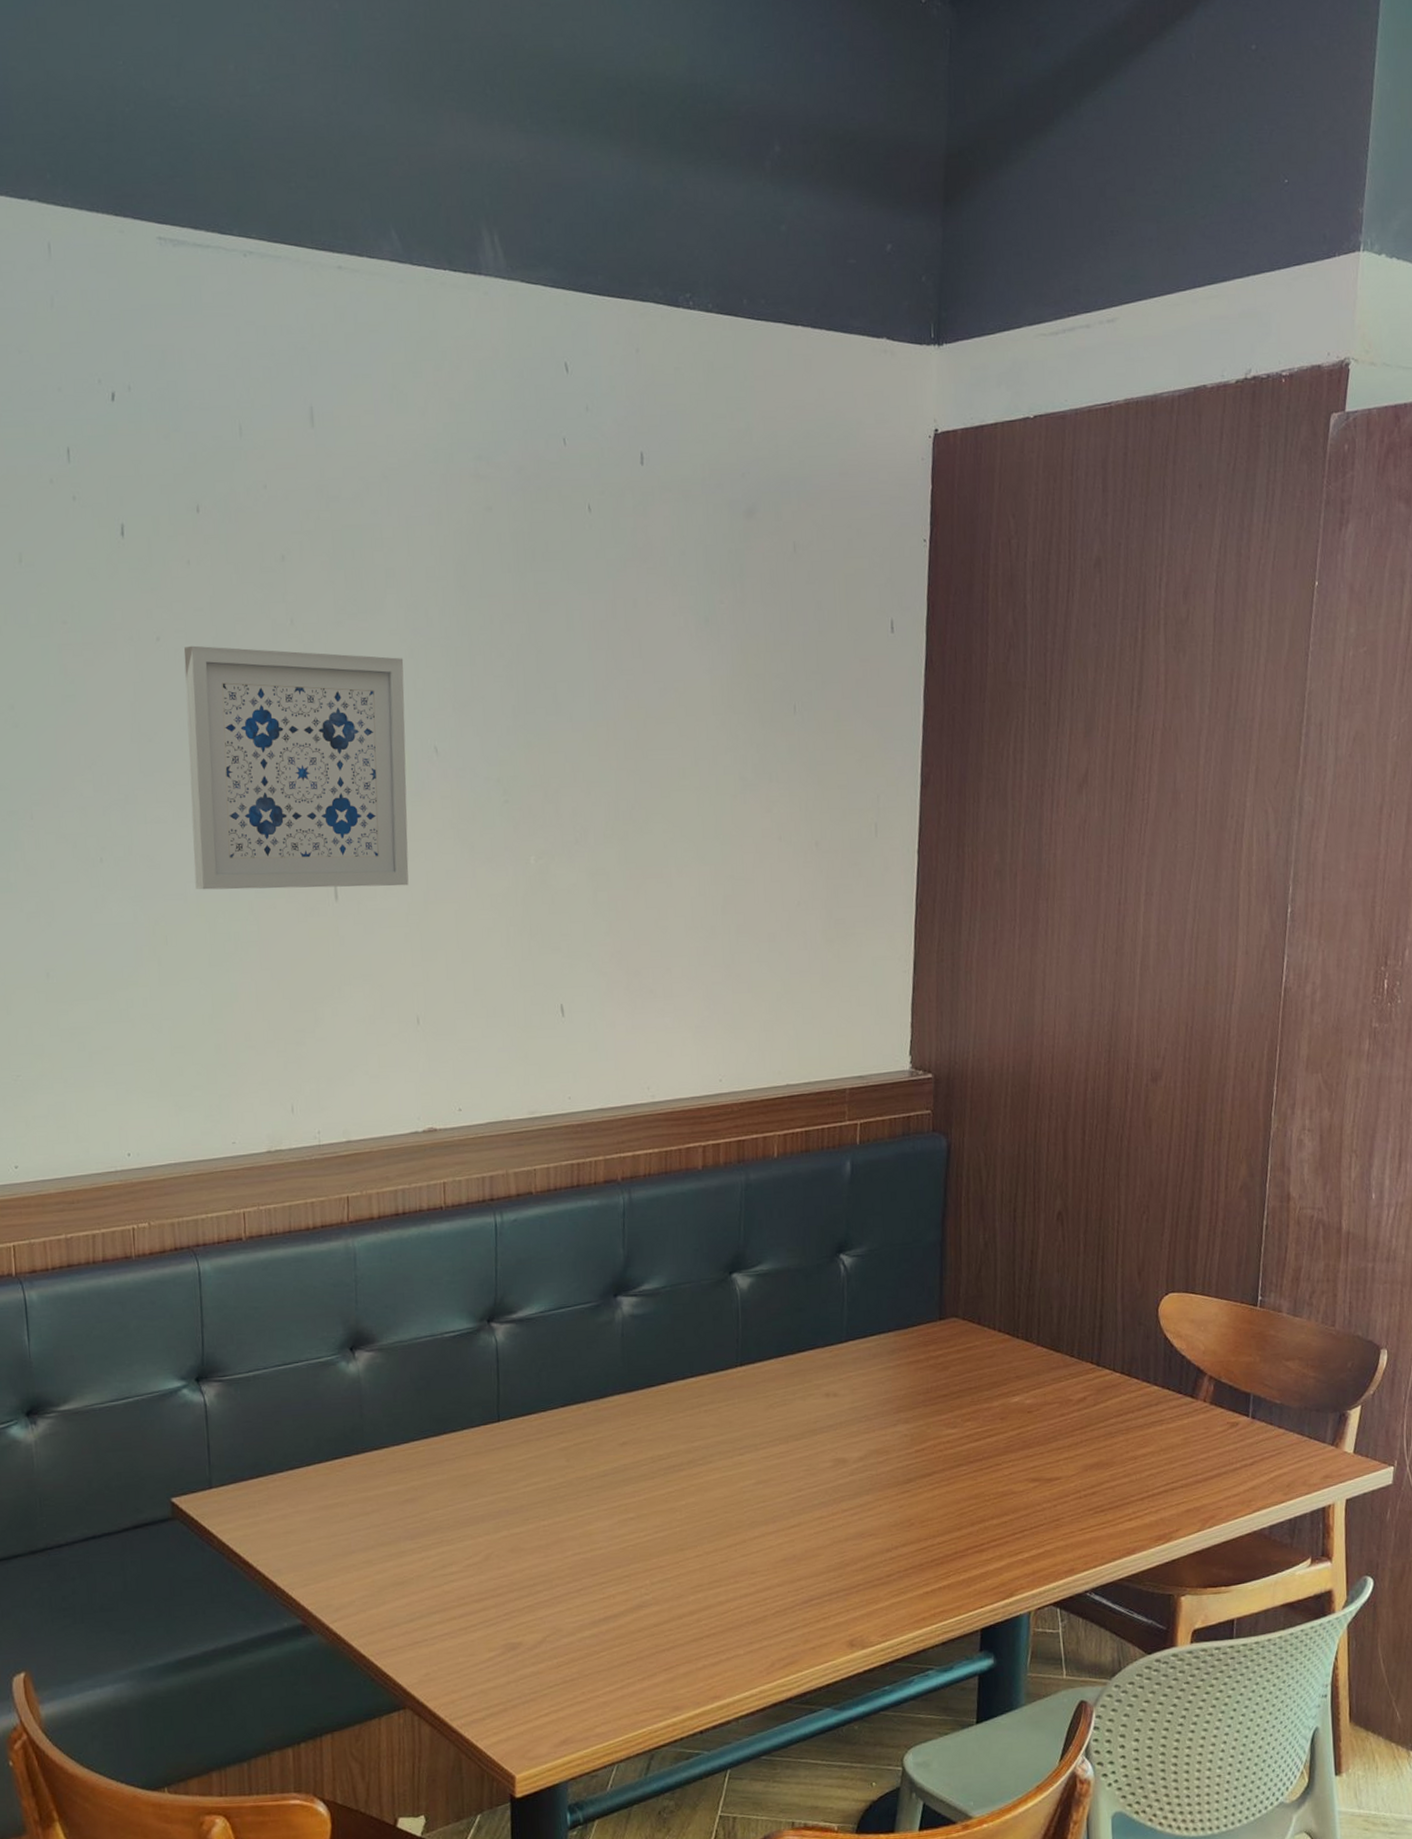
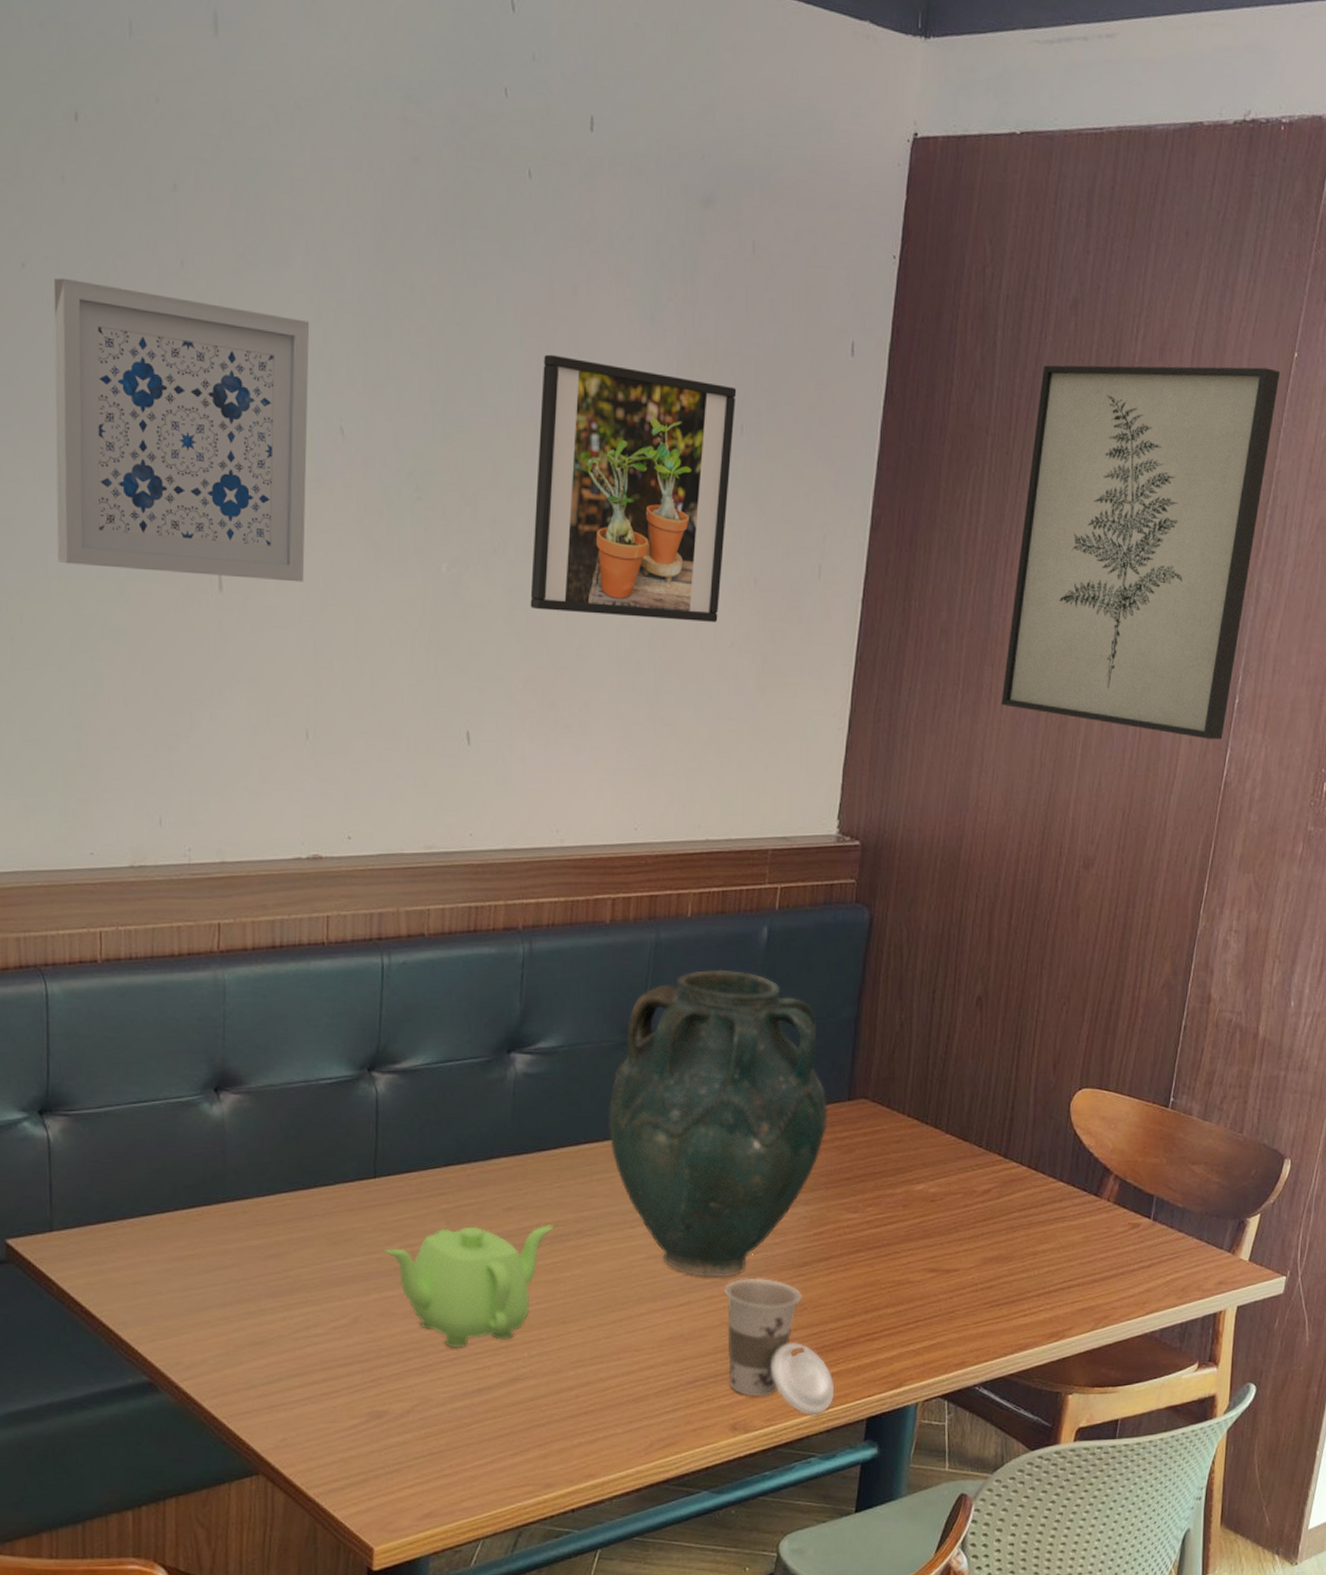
teapot: none [511,1456,666,1580] -> present [384,1225,553,1349]
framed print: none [611,662,788,889] -> present [530,354,737,622]
vase: none [712,1204,922,1499] -> present [609,969,828,1278]
cup: none [832,1496,948,1629] -> present [724,1277,835,1415]
wall art: none [1058,598,1303,949] -> present [1001,365,1281,740]

